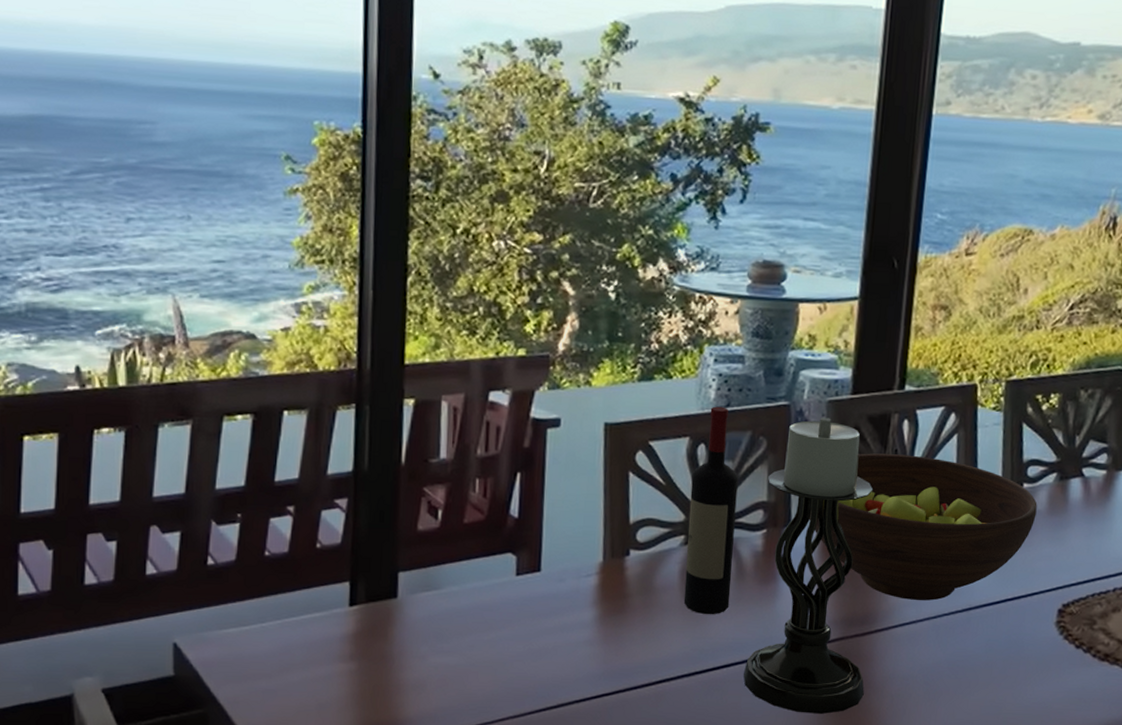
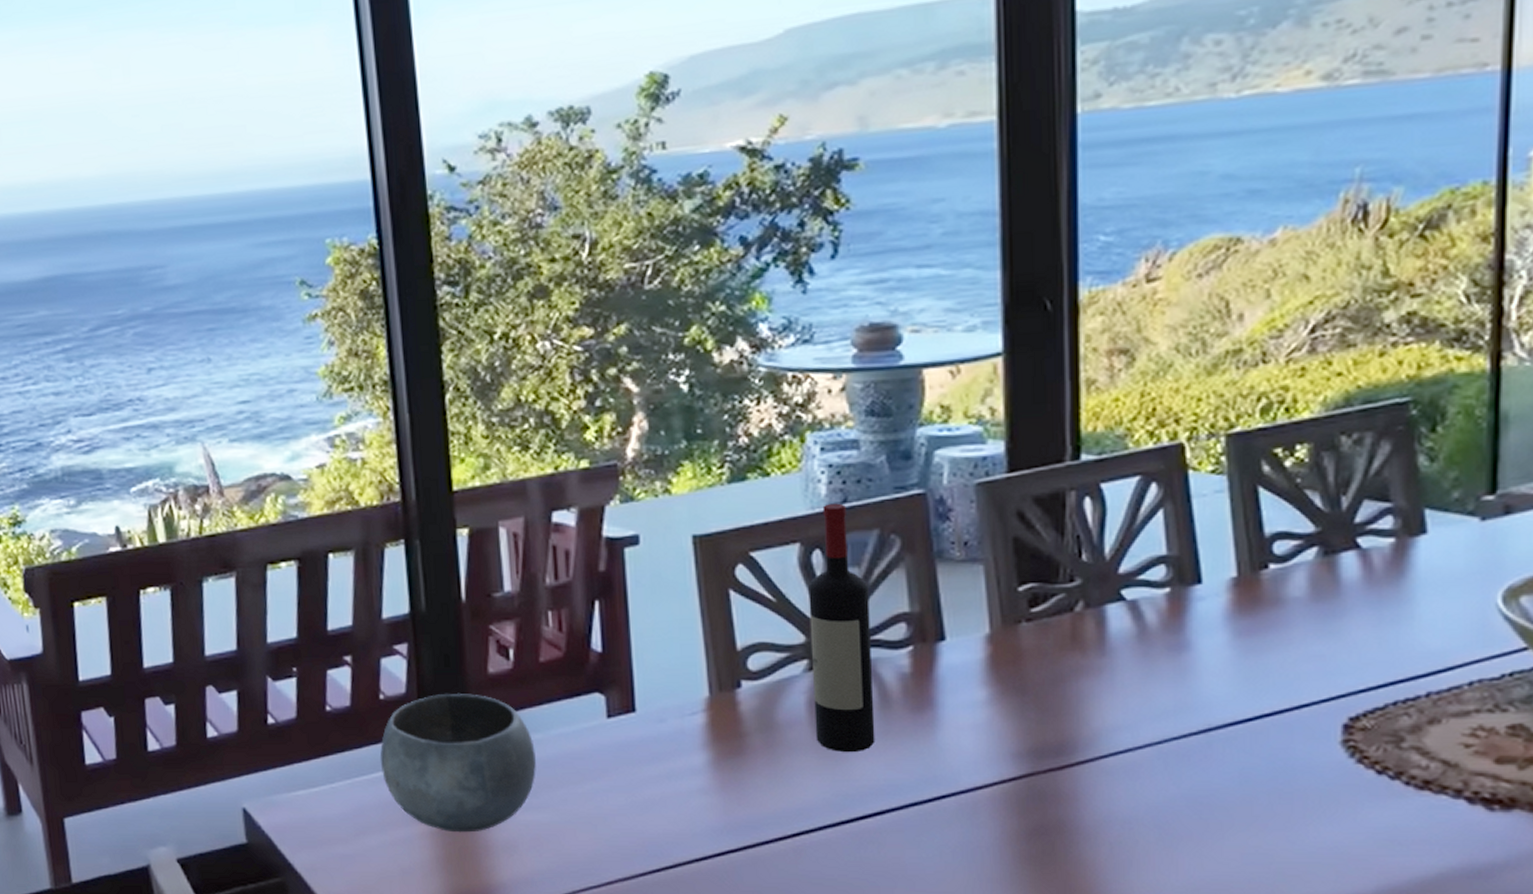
bowl: none [310,546,451,672] -> present [379,694,536,833]
candle holder: present [743,417,873,714] -> none [904,504,1071,868]
fruit bowl: present [809,453,1037,601] -> none [968,540,1293,722]

